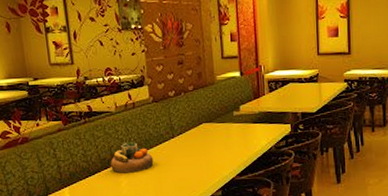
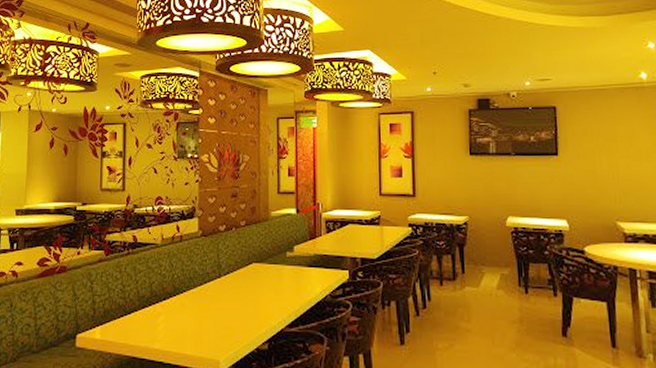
decorative bowl: present [110,141,154,173] -> none [149,278,196,315]

